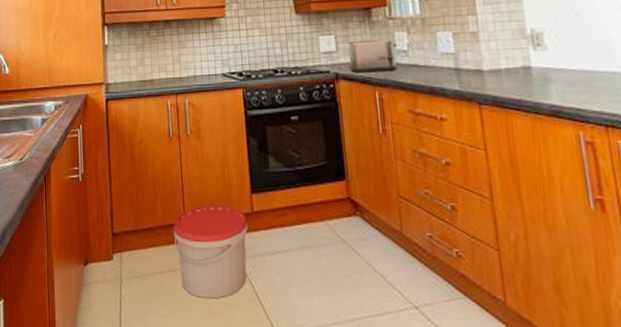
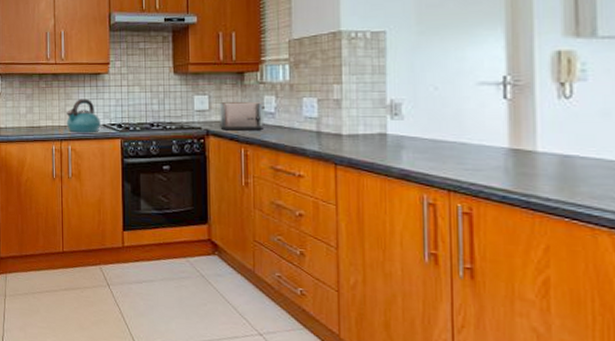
bucket: present [173,205,248,299] -> none [52,238,118,317]
kettle: none [181,46,219,85] -> present [67,98,100,133]

